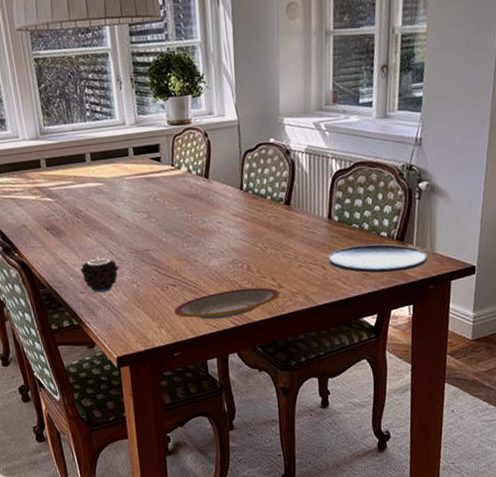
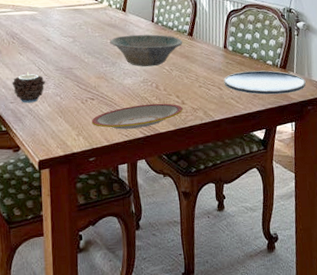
bowl: none [191,204,279,245] -> present [110,34,183,67]

